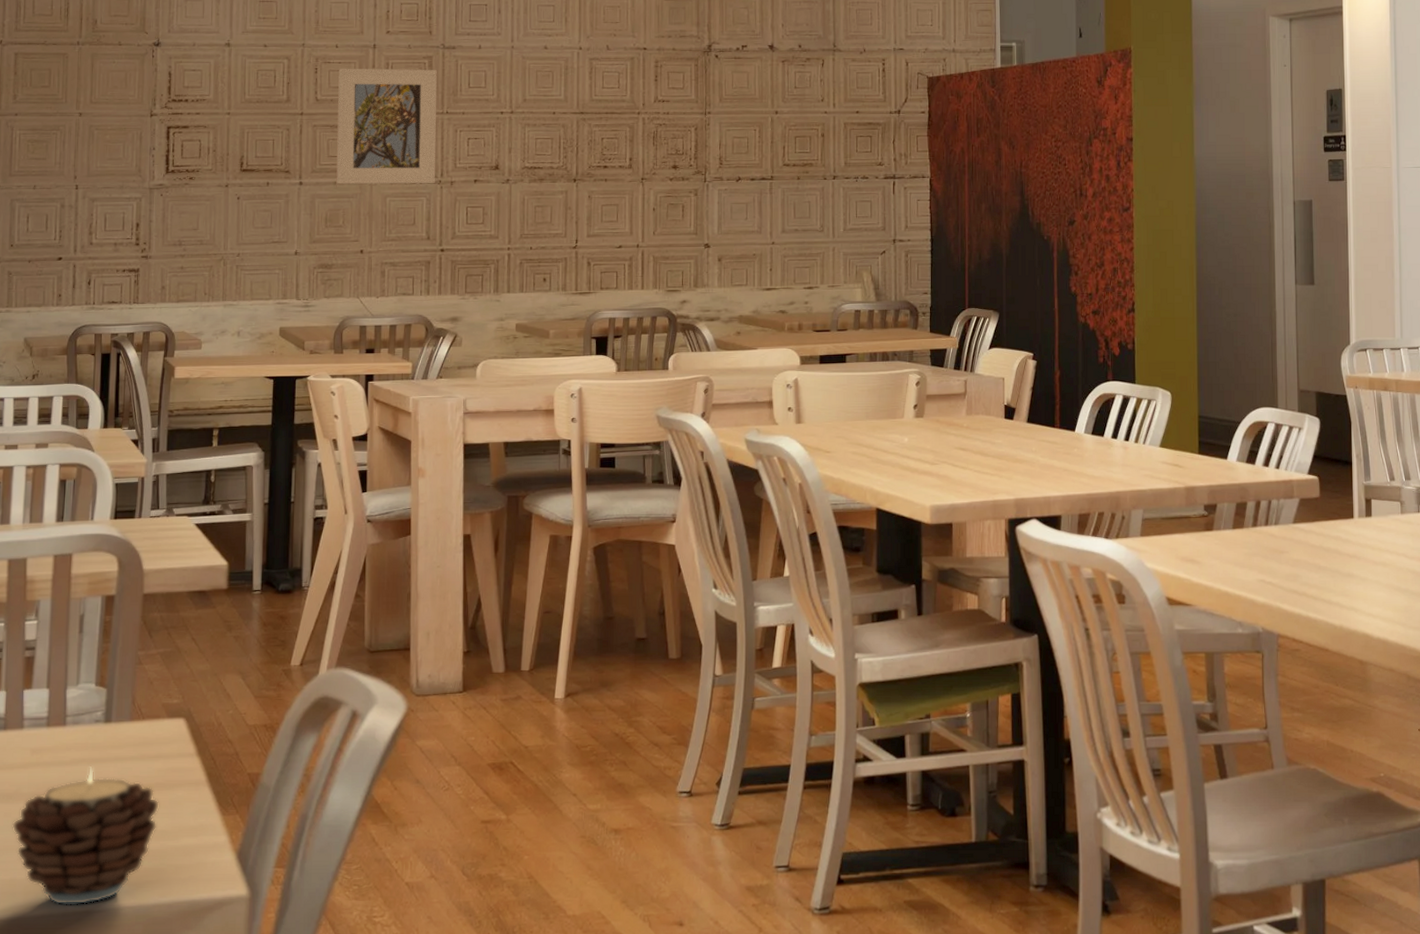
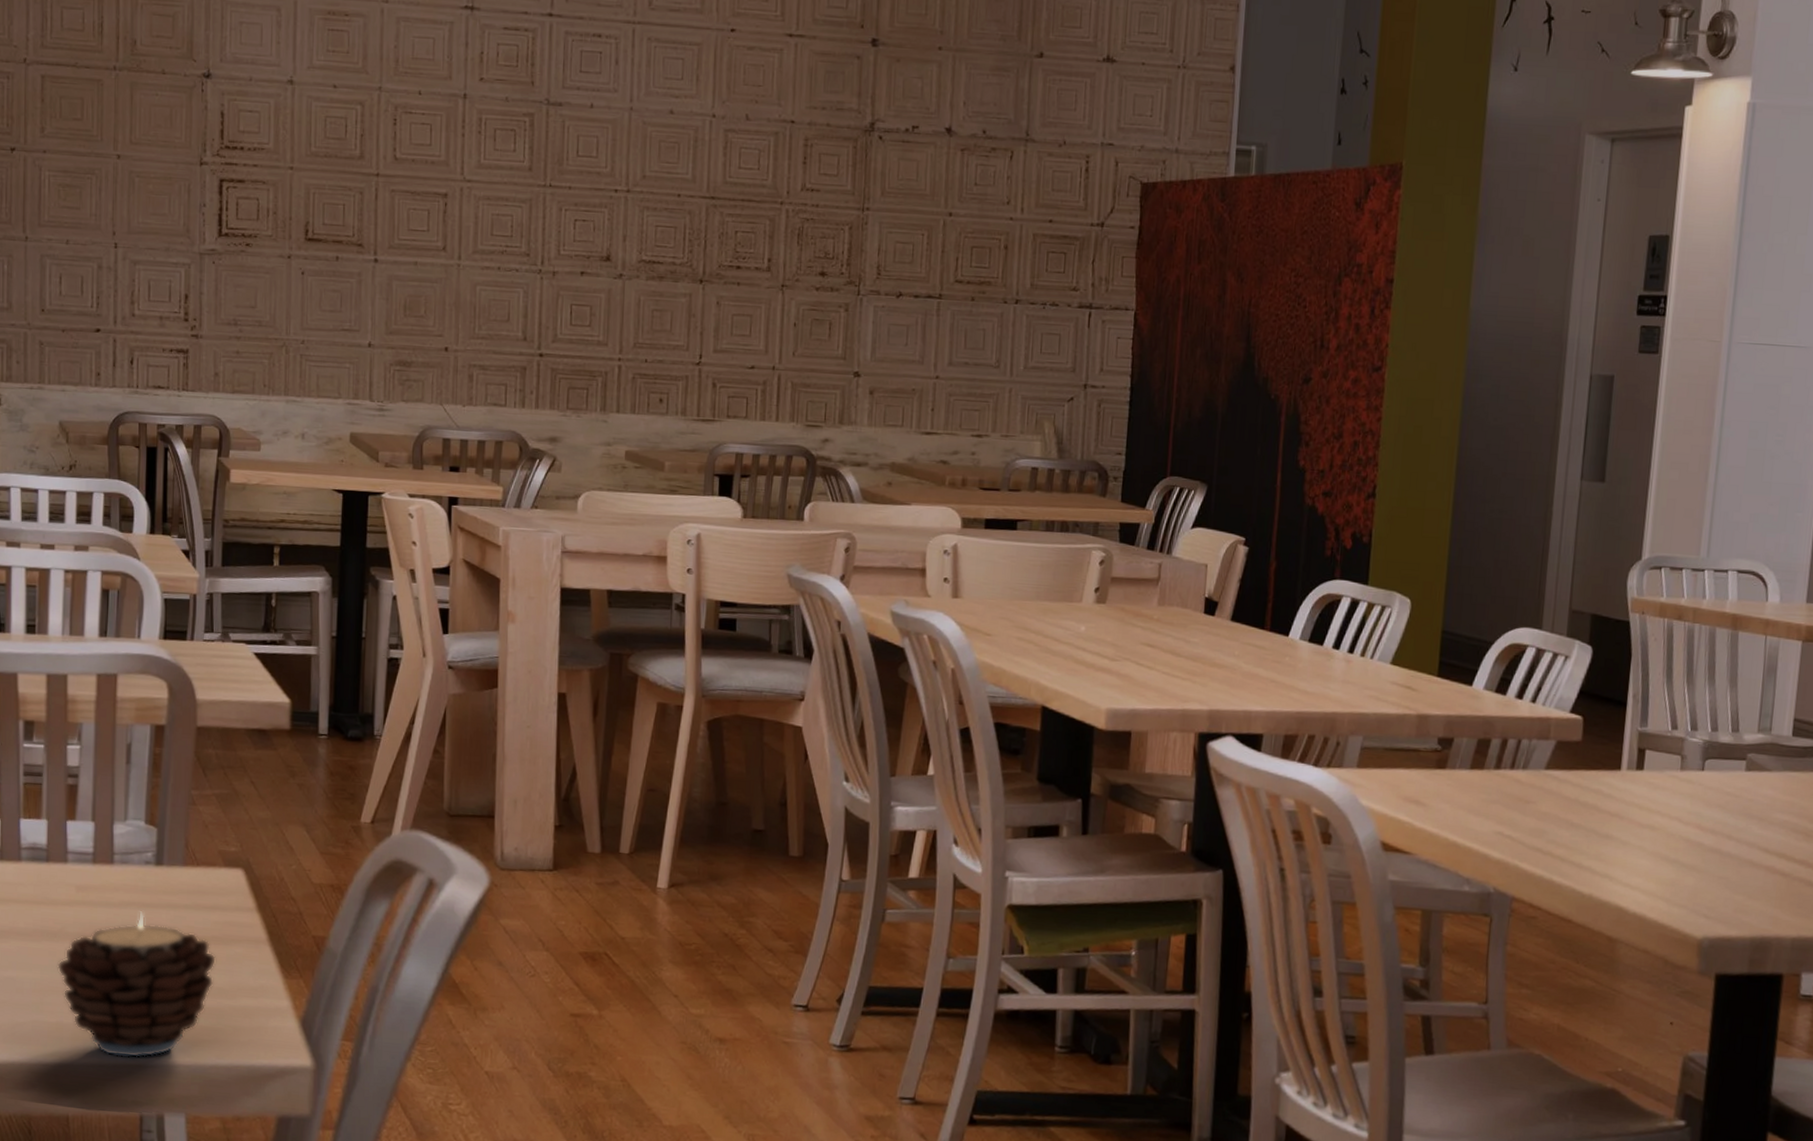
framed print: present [336,68,437,184] -> none [417,121,539,272]

